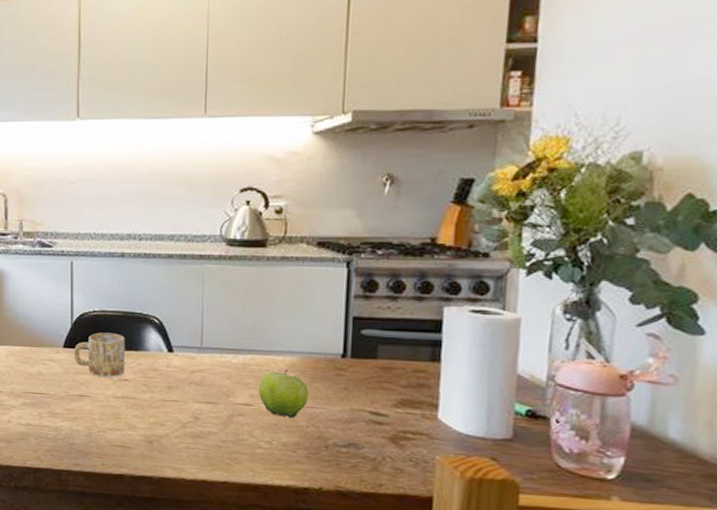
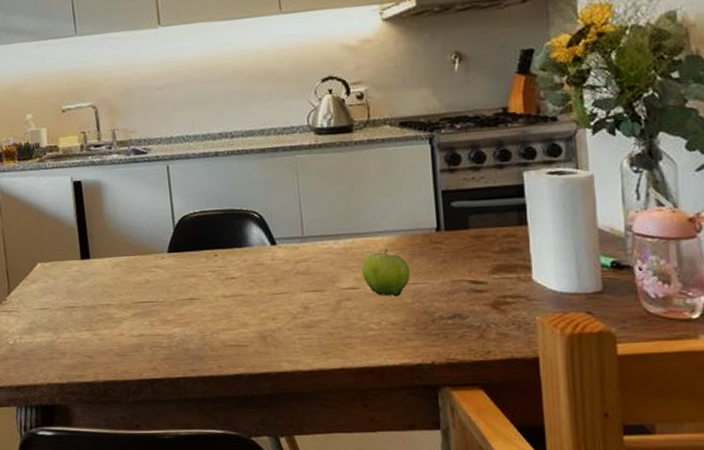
mug: present [73,332,125,378] -> none [178,232,231,278]

